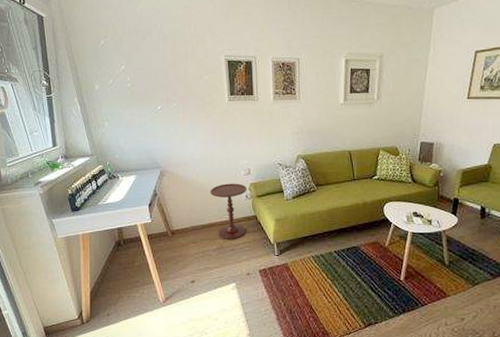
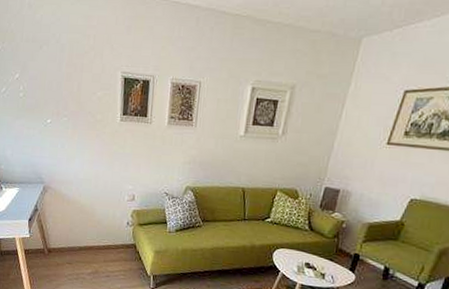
side table: present [210,183,247,239] -> none [91,207,129,266]

